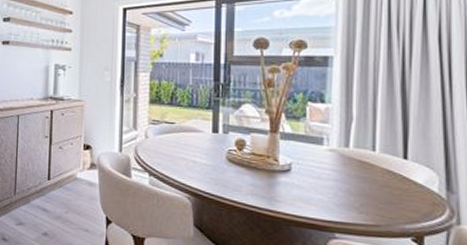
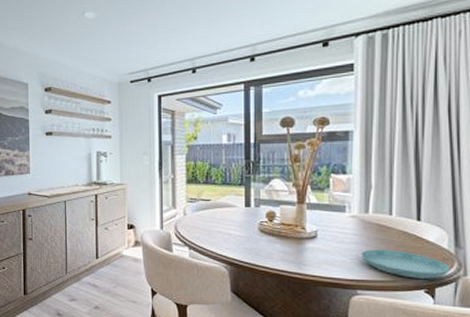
saucer: none [340,188,442,226] -> present [361,250,451,279]

